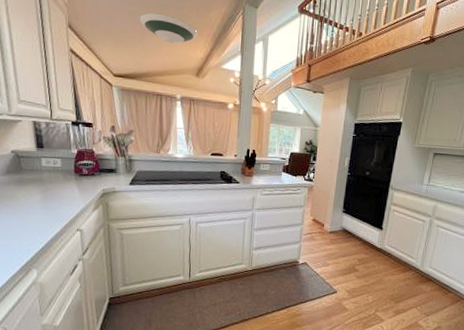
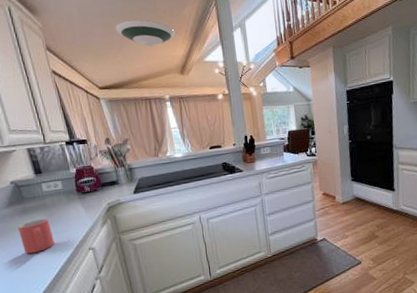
mug: none [11,192,45,224] -> present [17,218,55,254]

